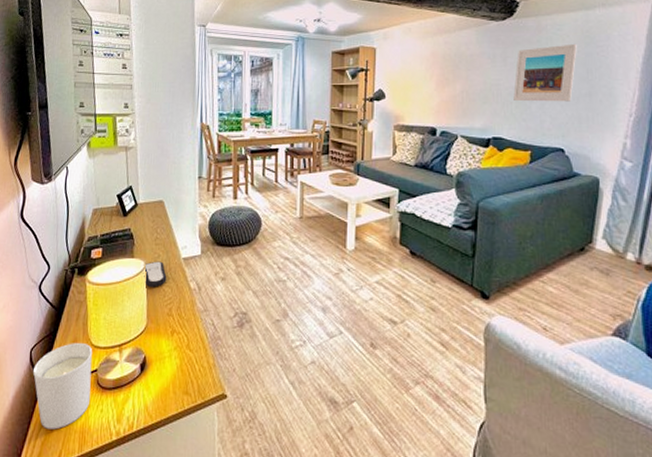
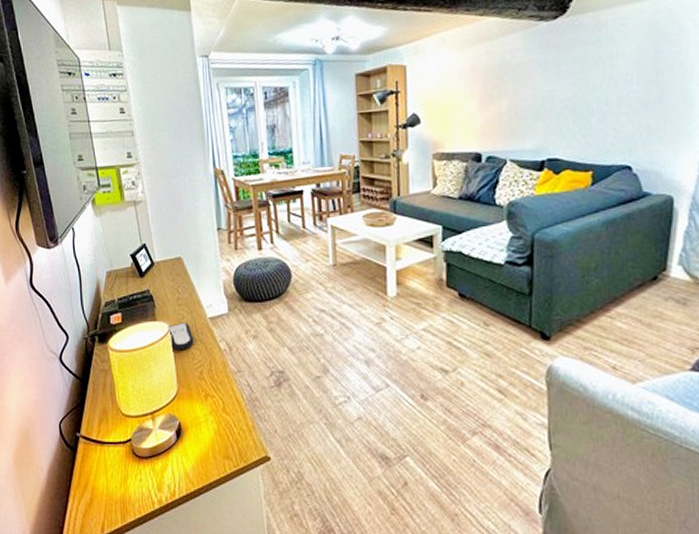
candle holder: present [32,342,93,430] -> none [64,412,127,501]
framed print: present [513,43,578,102] -> none [570,40,645,115]

